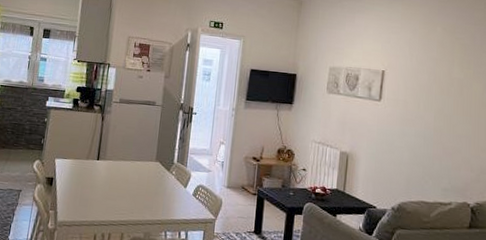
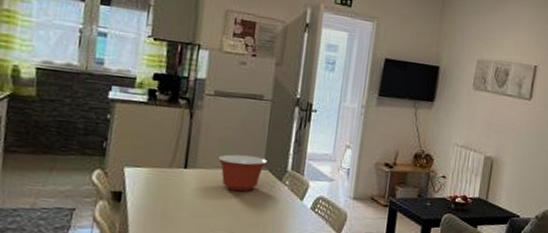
mixing bowl: none [121,149,158,180] -> present [218,154,267,192]

